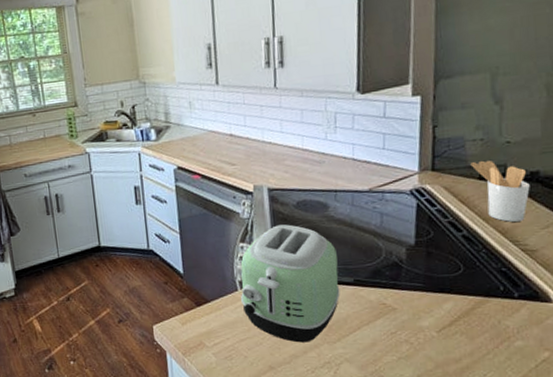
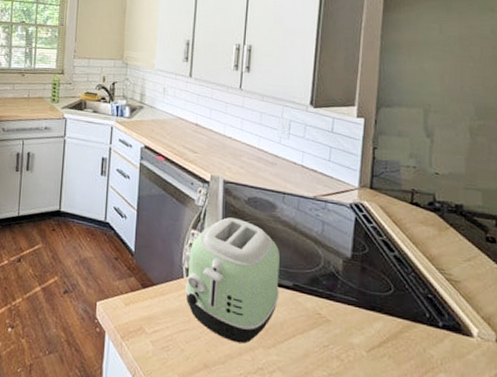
utensil holder: present [470,160,530,223] -> none [404,186,455,251]

